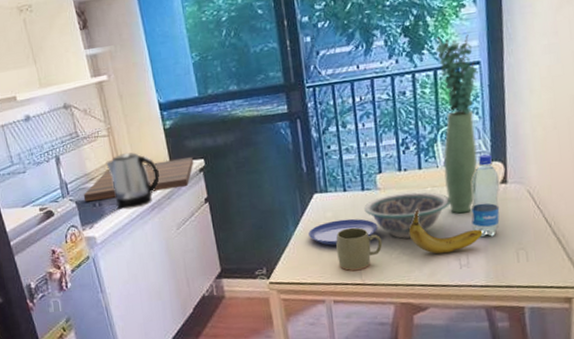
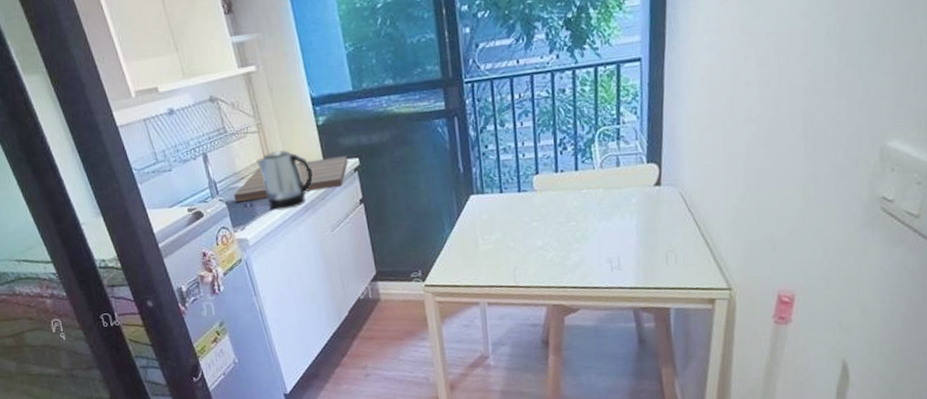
plate: present [308,218,378,246] -> none [464,220,533,248]
mug: present [336,227,383,271] -> none [491,229,537,273]
bowl: present [364,192,451,239] -> none [520,193,605,241]
fruit: present [408,209,483,255] -> none [563,211,635,257]
vase: present [435,35,478,214] -> none [597,29,639,216]
bottle: present [471,154,500,238] -> none [624,155,654,240]

